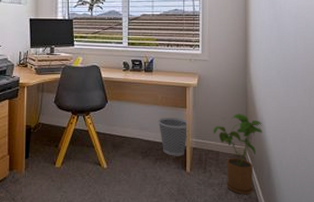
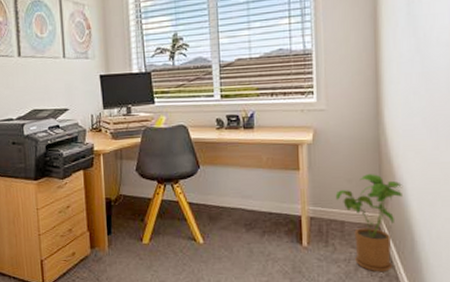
wastebasket: present [158,117,189,156] -> none [263,181,304,228]

